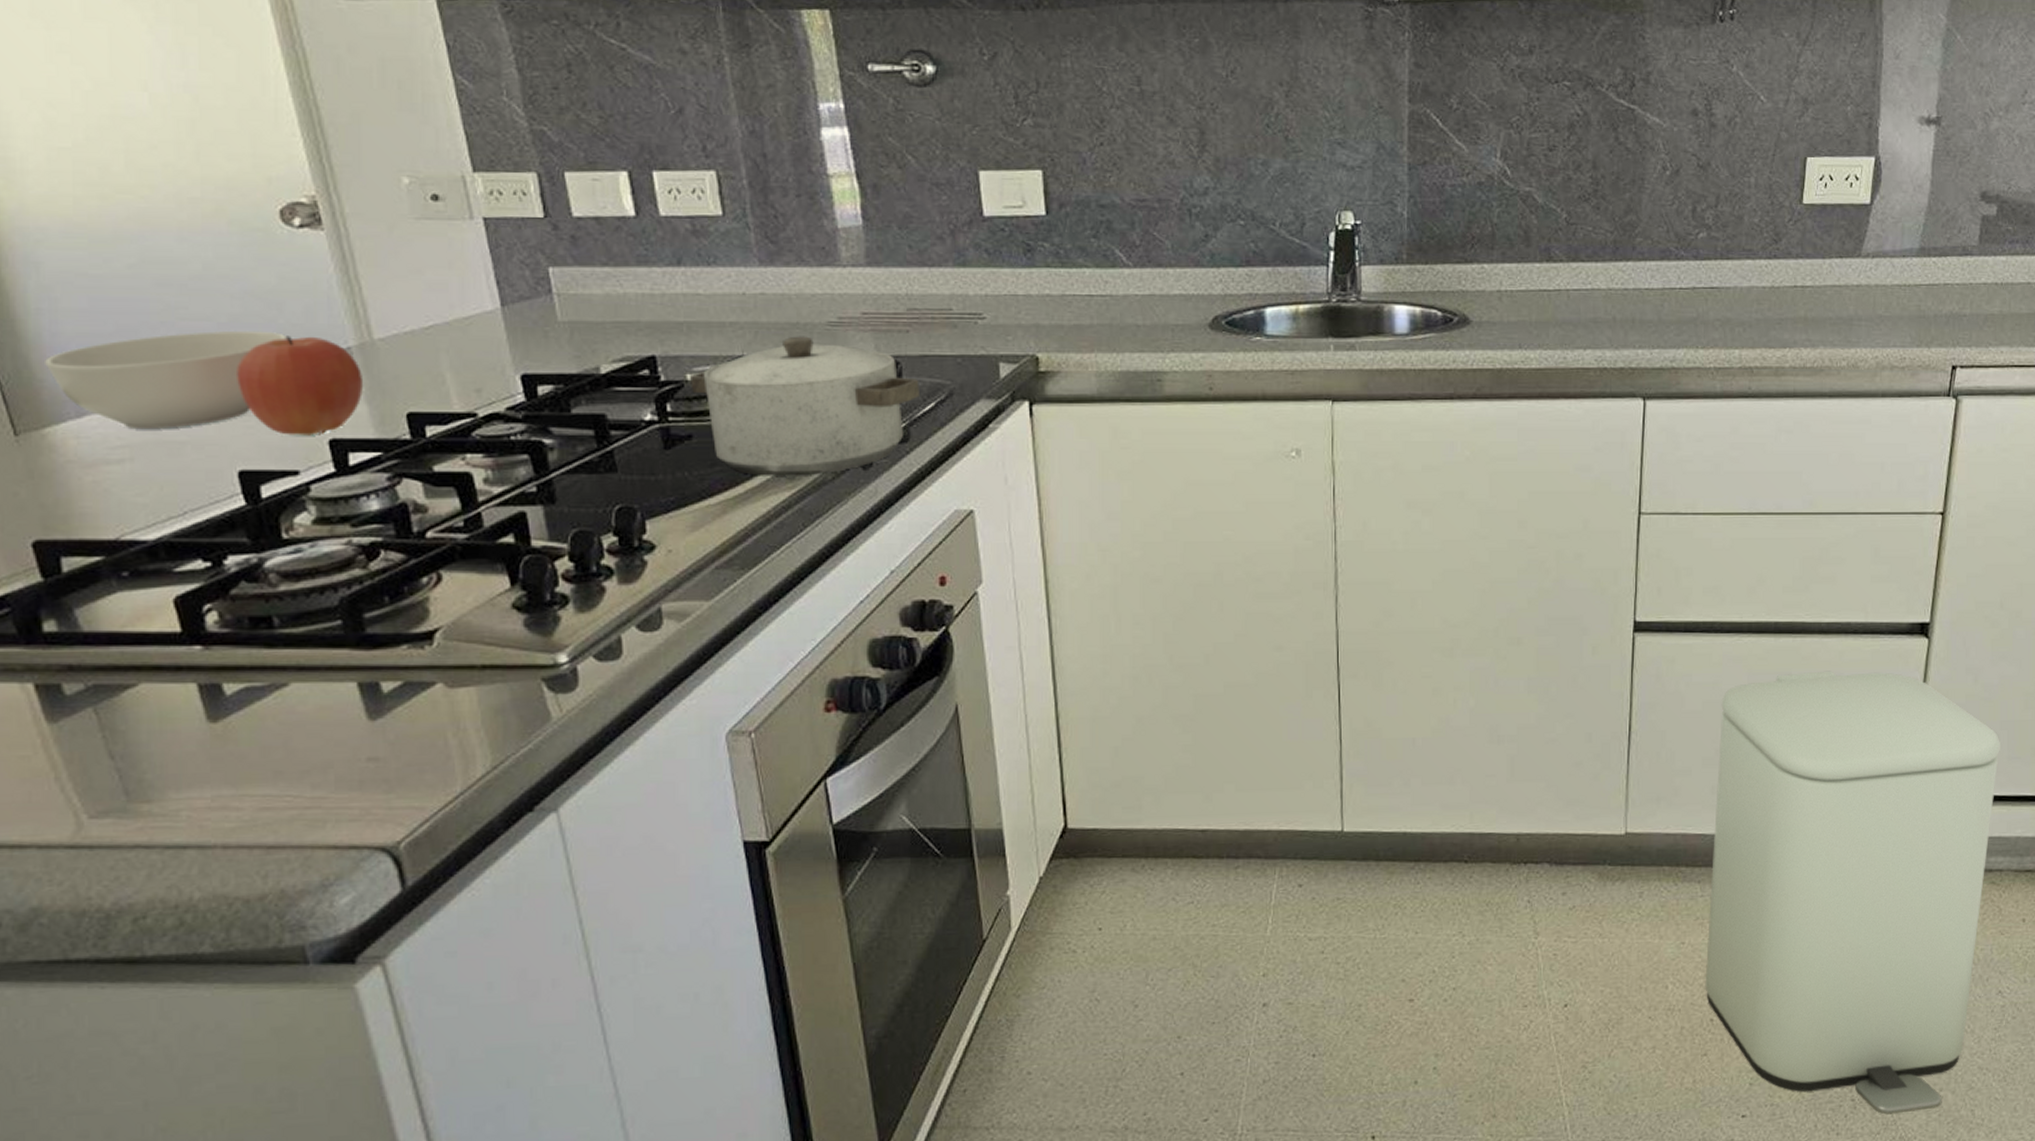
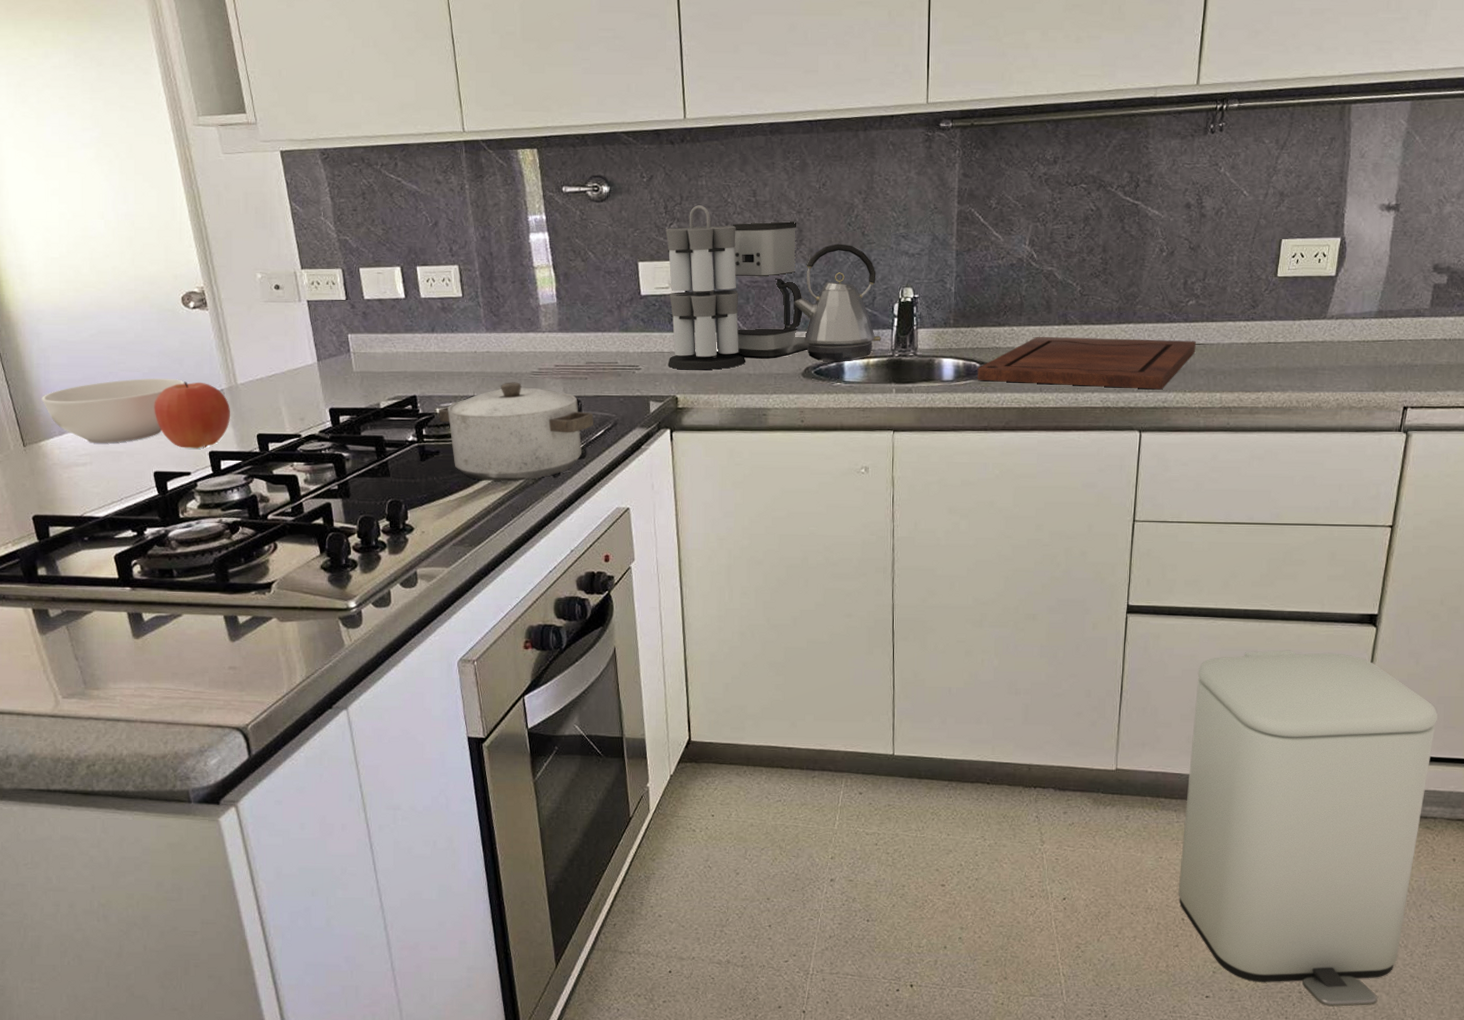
spice rack: none [1016,95,1133,320] -> present [665,205,746,370]
coffee maker: none [1109,118,1218,305] -> present [732,220,811,359]
kettle: none [1195,151,1313,308] -> present [794,244,881,361]
cutting board: none [1439,276,1709,346] -> present [977,336,1196,390]

